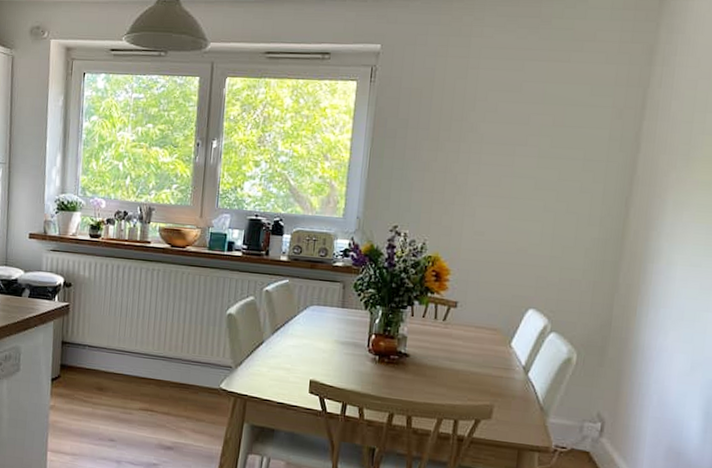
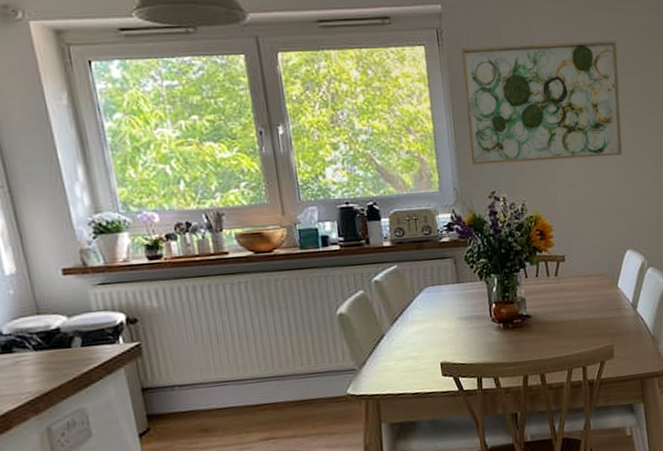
wall art: none [380,86,560,209] -> present [461,41,622,165]

